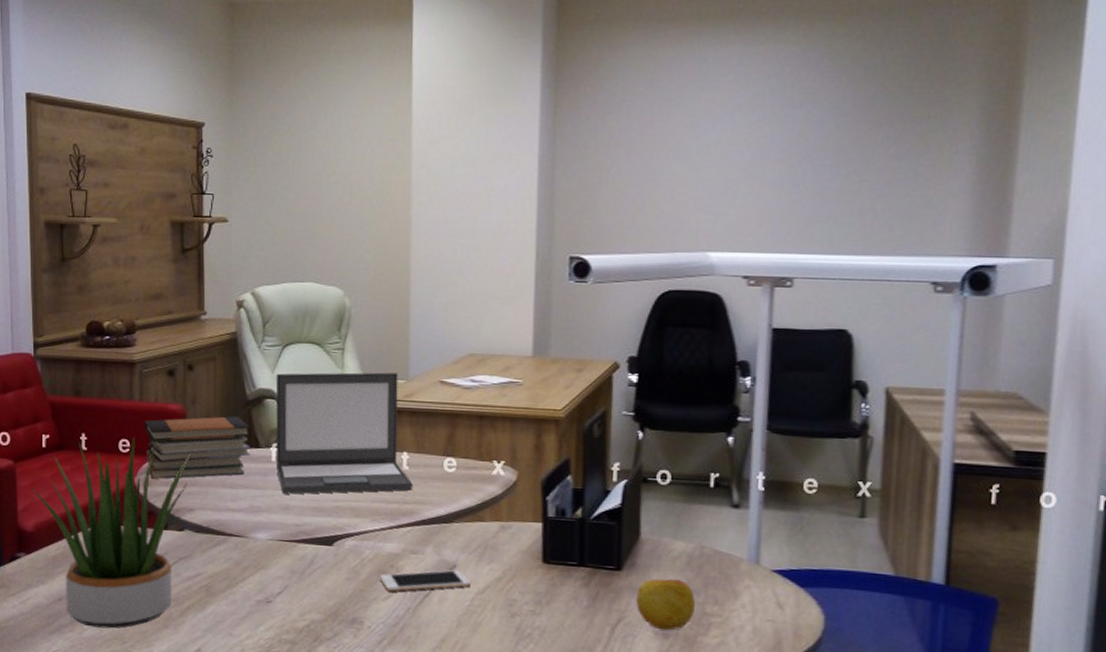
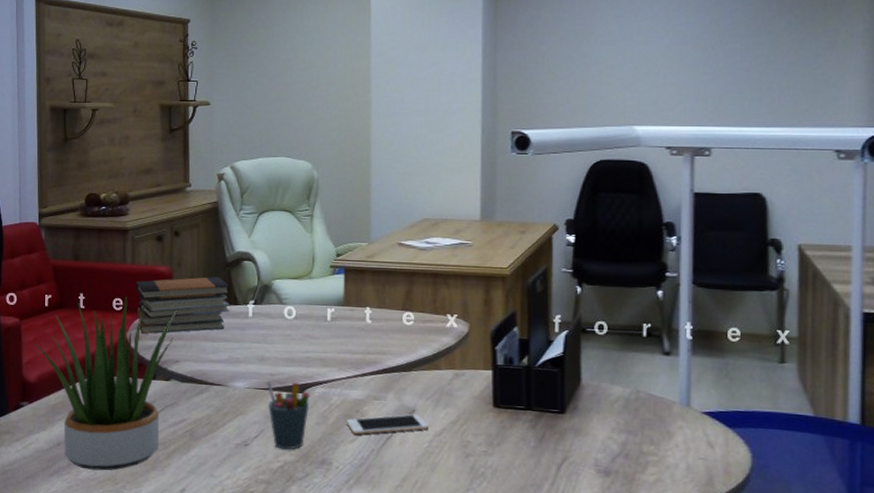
laptop: present [275,372,413,495] -> none [252,236,376,347]
pen holder: none [291,531,340,608] -> present [267,380,310,450]
apple: present [636,578,695,631] -> none [579,420,633,469]

